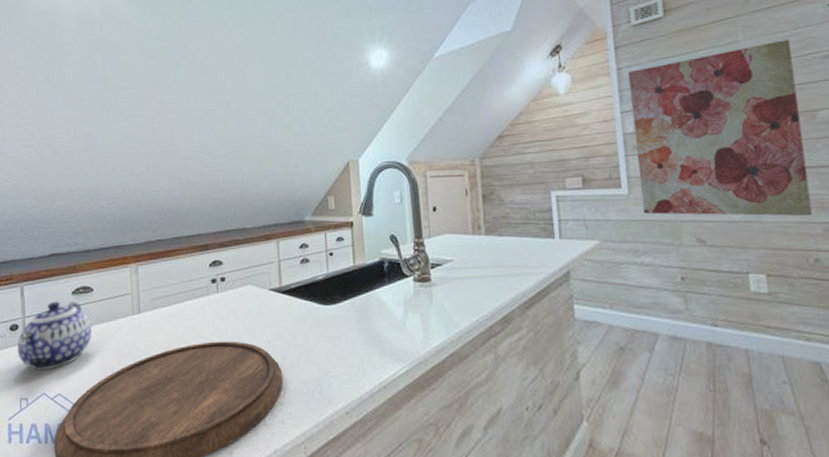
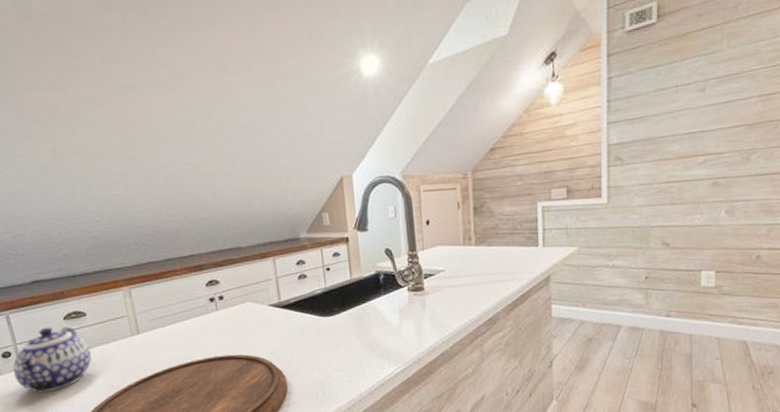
wall art: present [628,39,812,217] -> none [617,48,768,222]

